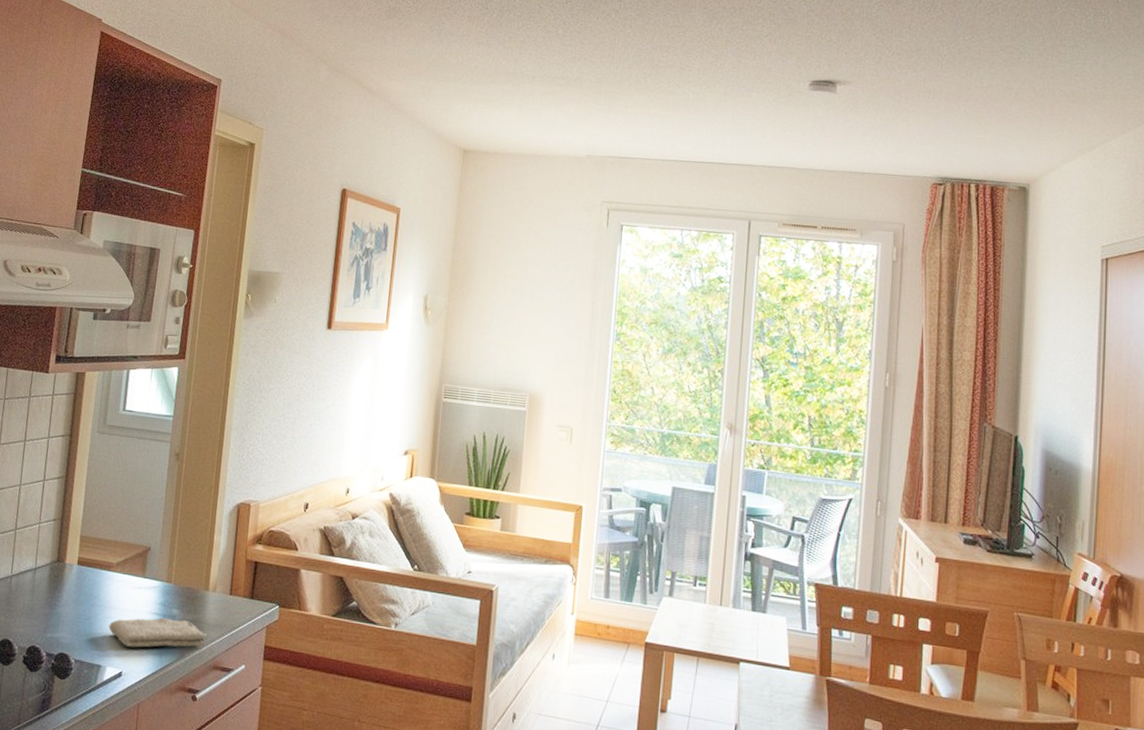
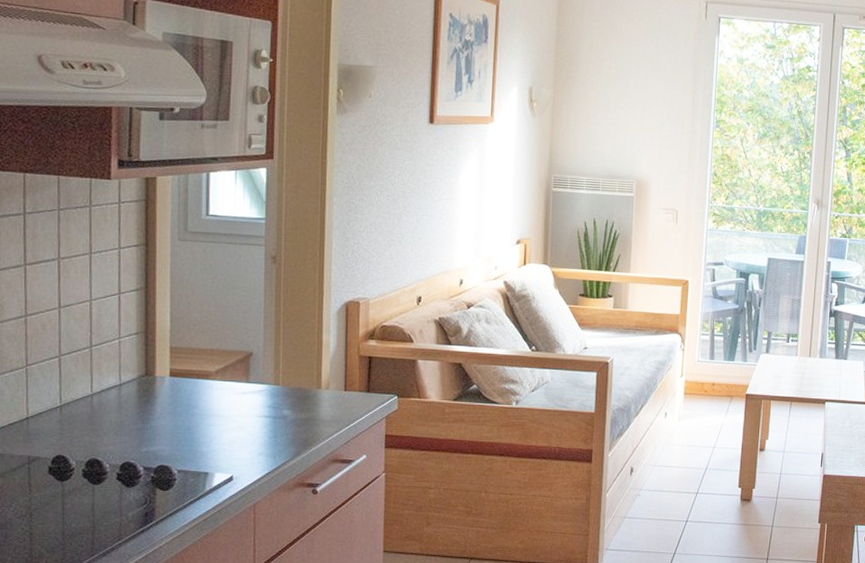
washcloth: present [109,617,207,648] -> none [213,419,323,451]

